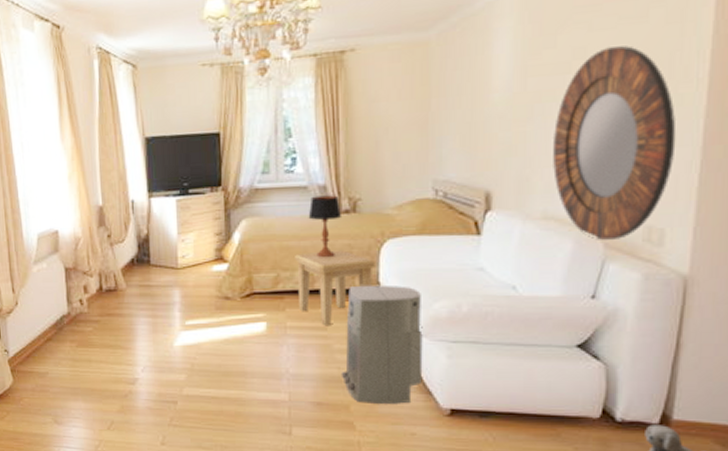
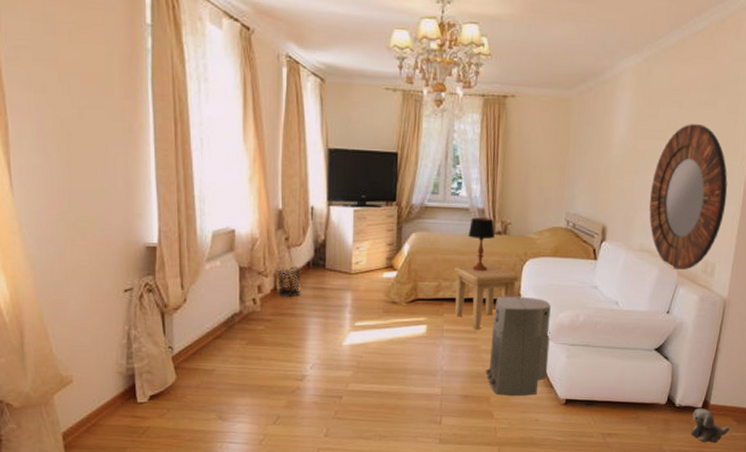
waste bin: none [100,264,126,296] -> present [276,267,301,297]

